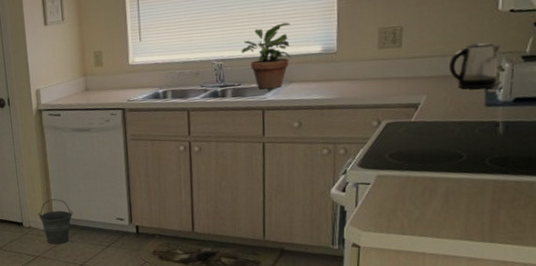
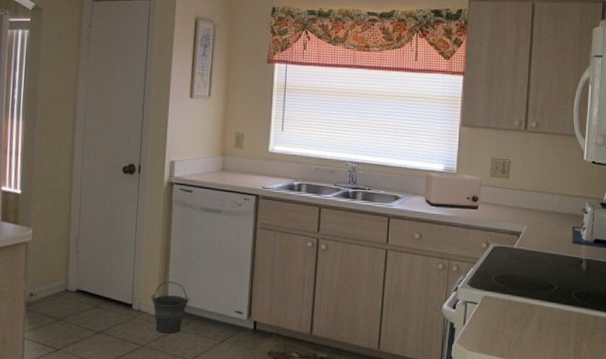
potted plant: present [241,22,292,90] -> none [374,138,419,198]
toaster: none [301,51,370,92] -> present [424,172,483,210]
kettle: present [448,42,500,90] -> none [545,185,584,227]

